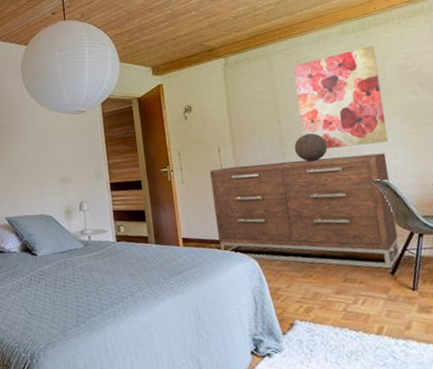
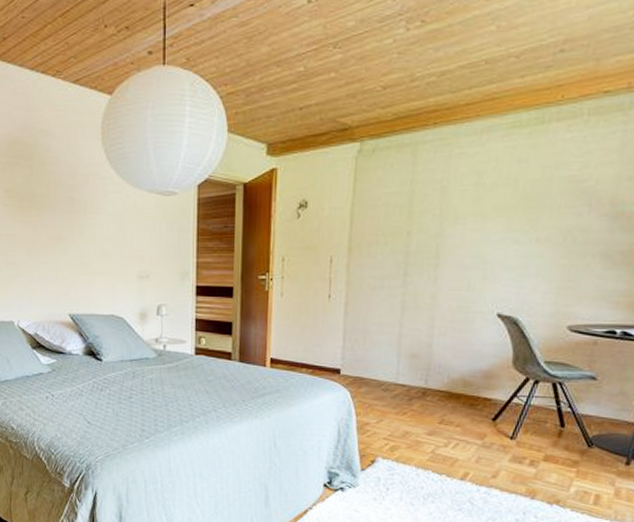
dresser: present [209,153,400,269] -> none [311,282,524,415]
wall art: present [293,46,388,148] -> none [434,147,547,272]
decorative sphere: present [294,133,328,162] -> none [419,251,460,285]

